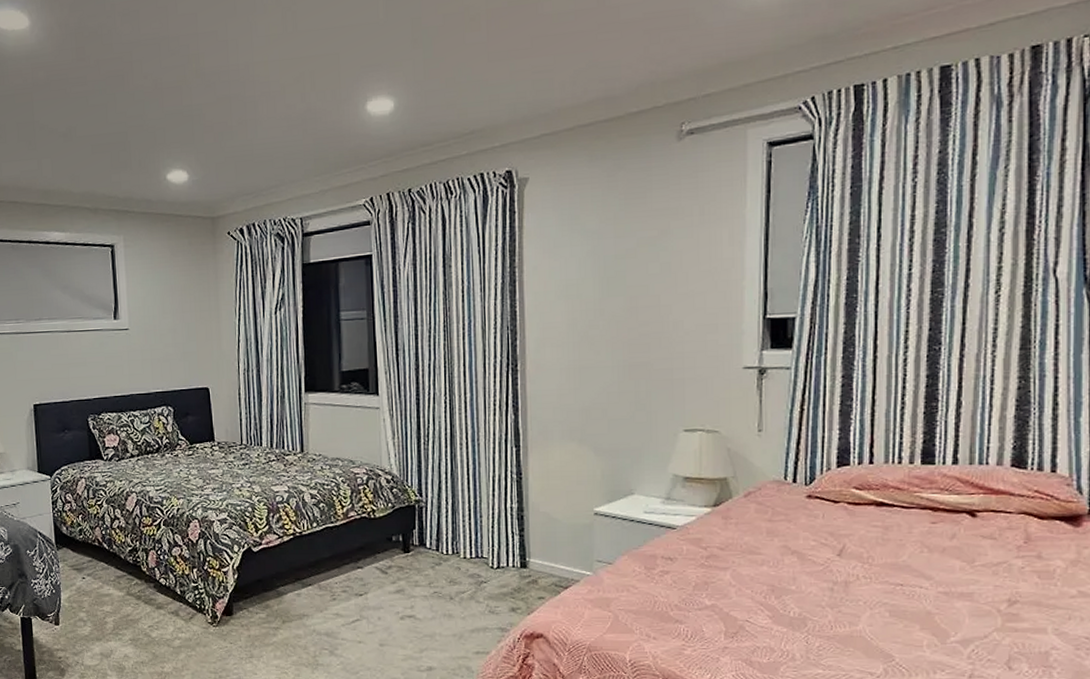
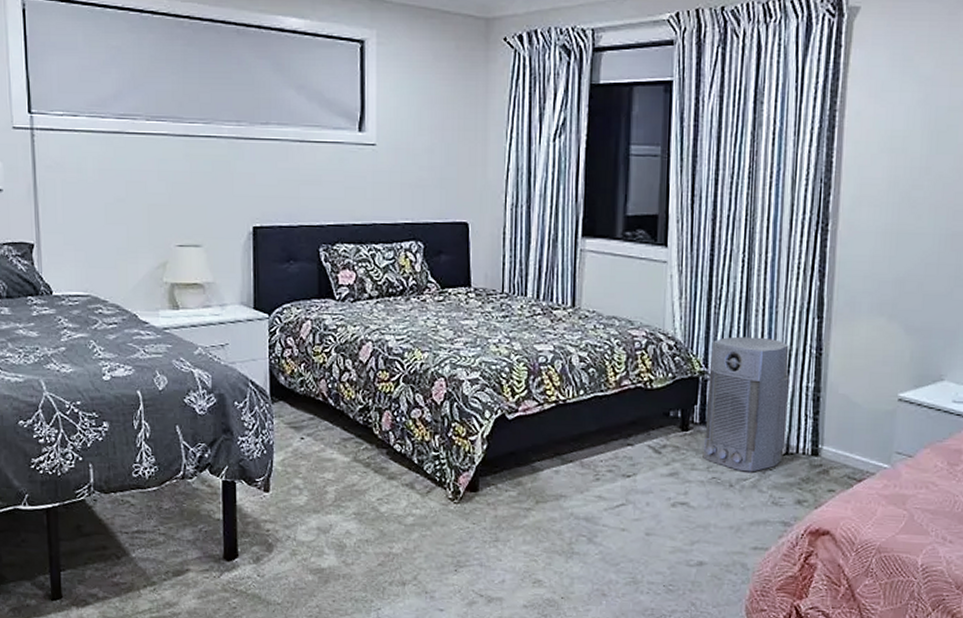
air purifier: none [424,467,497,586] -> present [702,336,789,472]

